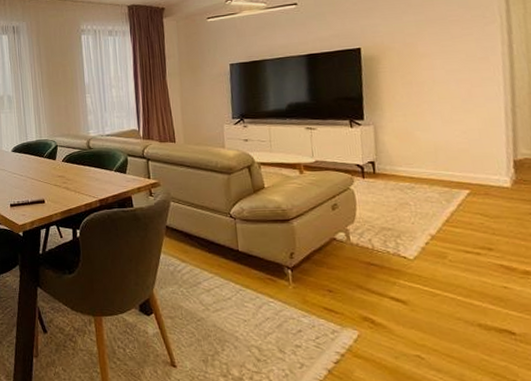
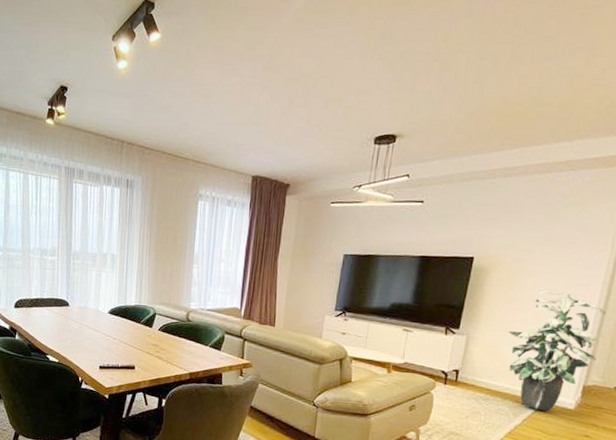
indoor plant: none [415,67,519,194] -> present [507,289,606,412]

